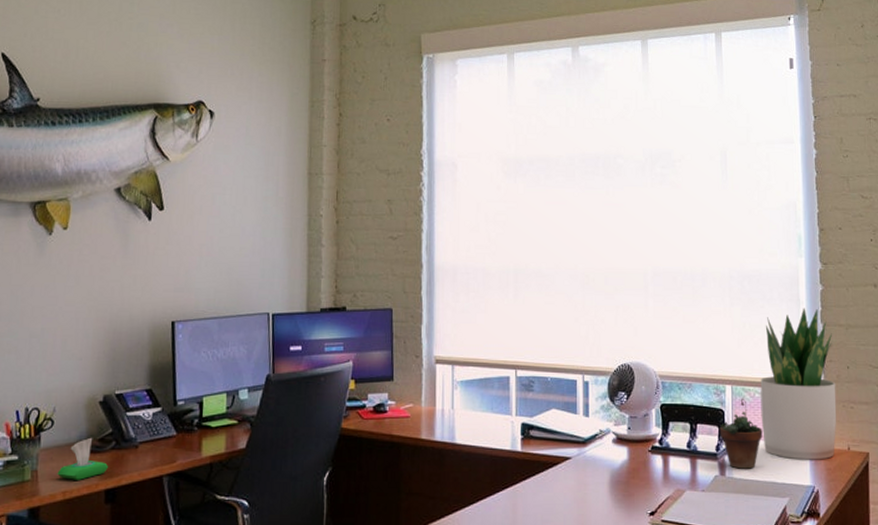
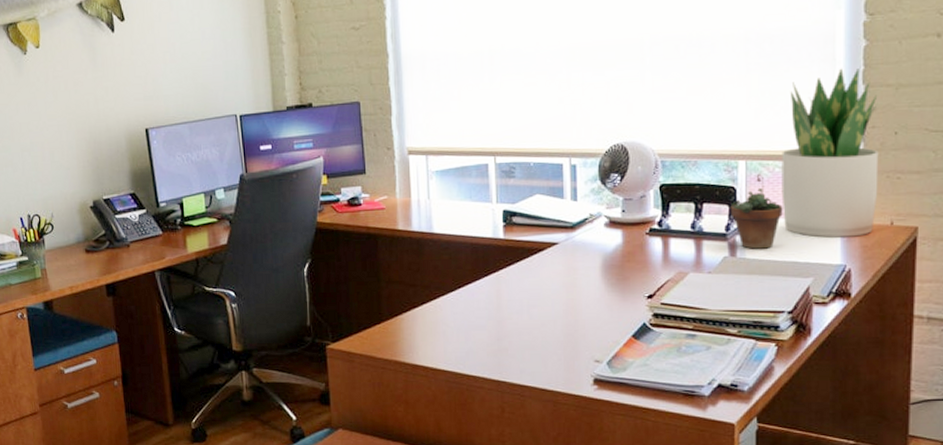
wet wipes pack: present [57,437,109,480] -> none [63,238,107,277]

